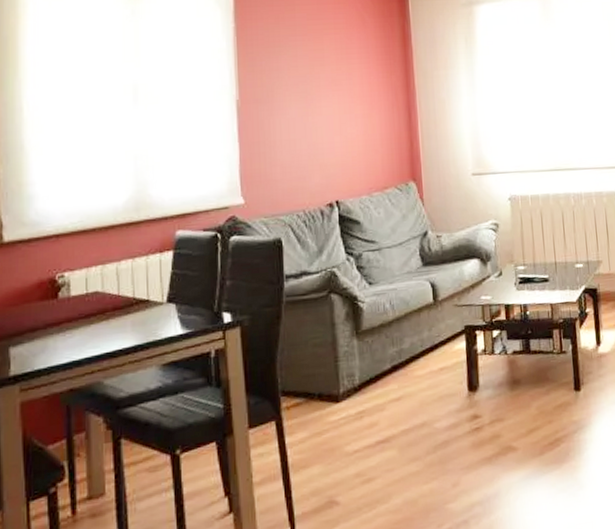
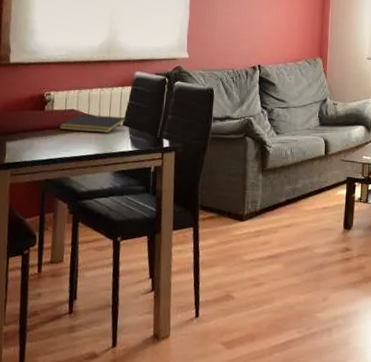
notepad: none [80,292,169,321] -> present [59,114,125,133]

